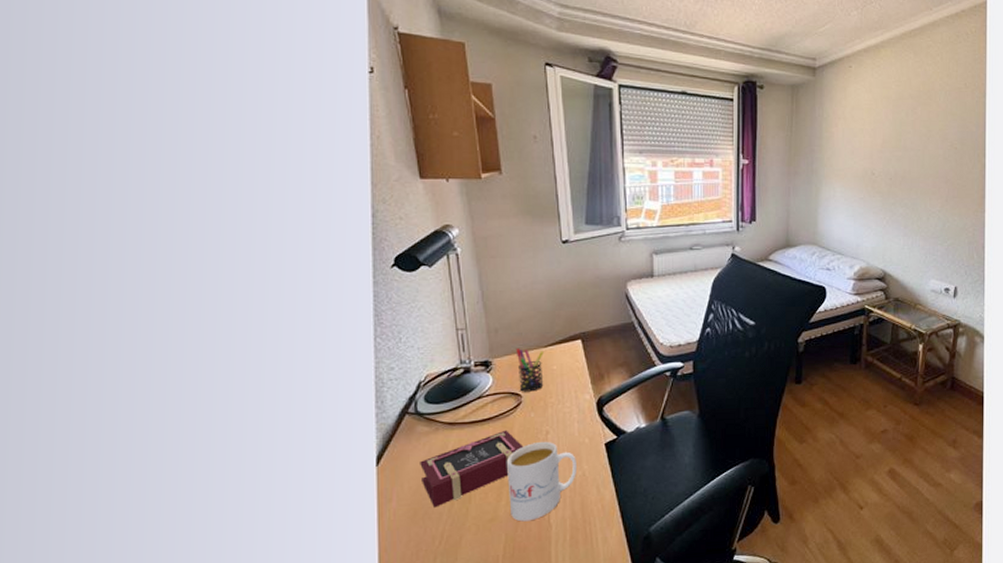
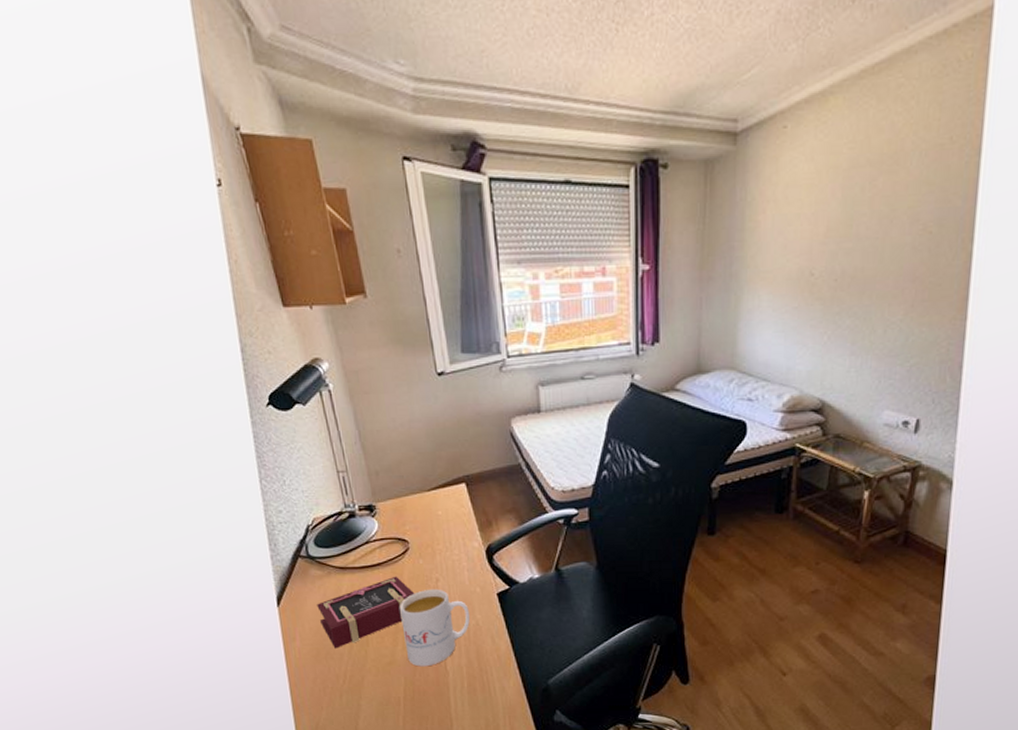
pen holder: present [516,349,544,392] -> none [398,492,430,538]

